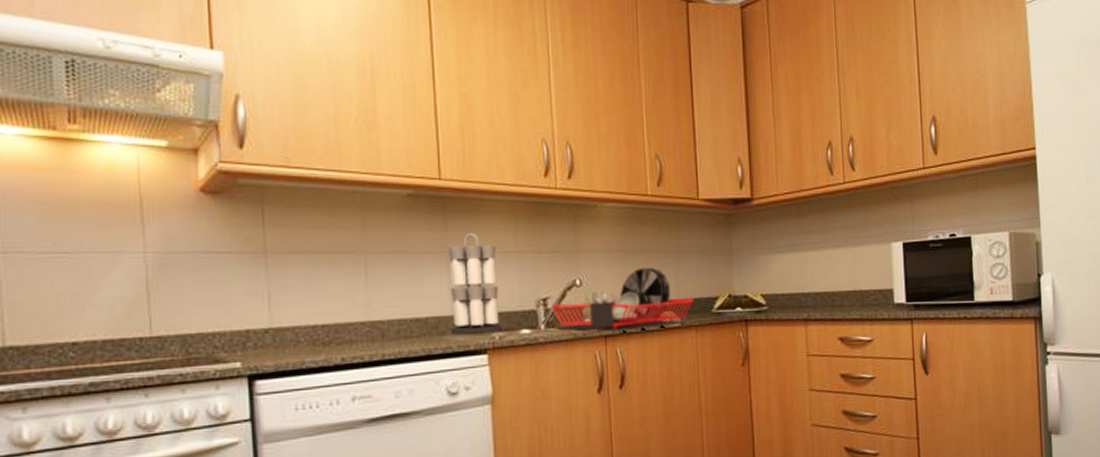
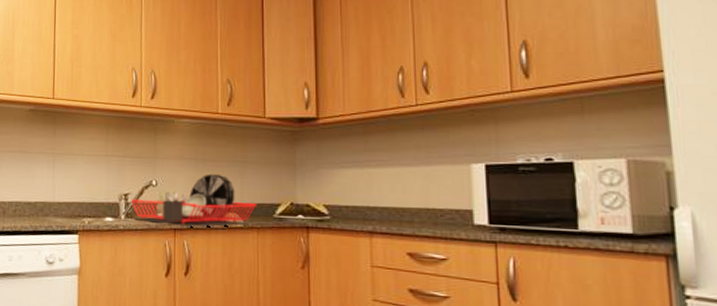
spice rack: present [448,232,503,335] -> none [52,139,92,218]

